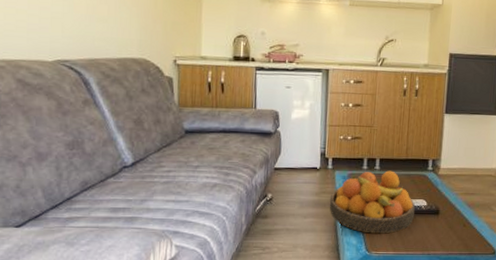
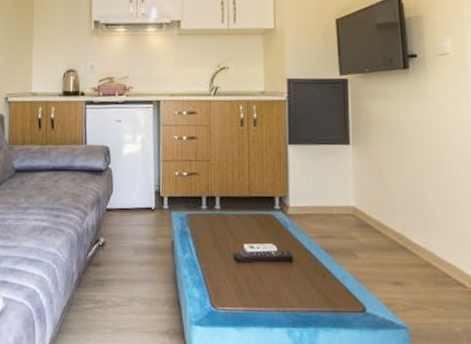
fruit bowl: present [329,170,415,234] -> none [167,210,265,286]

